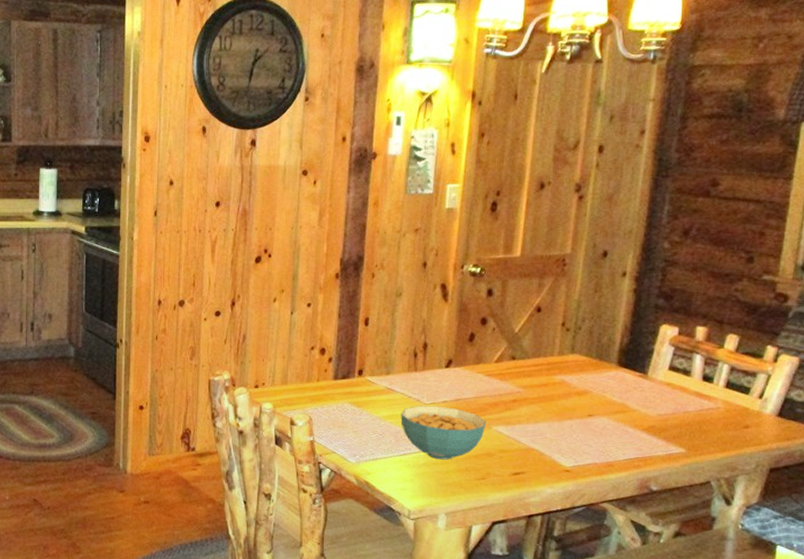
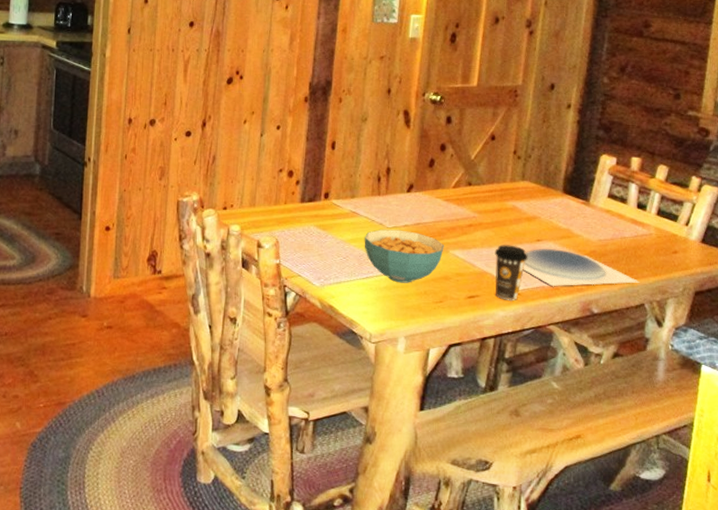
coffee cup: none [541,420,579,478] -> present [495,245,528,301]
plate: none [572,424,705,463] -> present [523,249,640,286]

